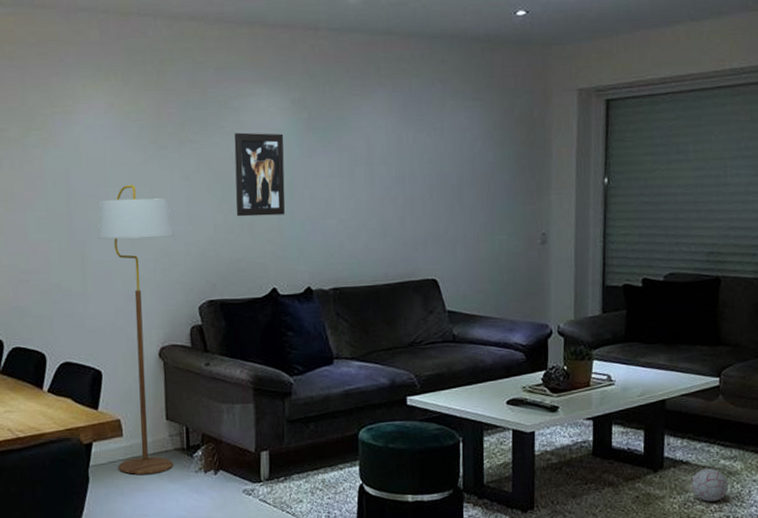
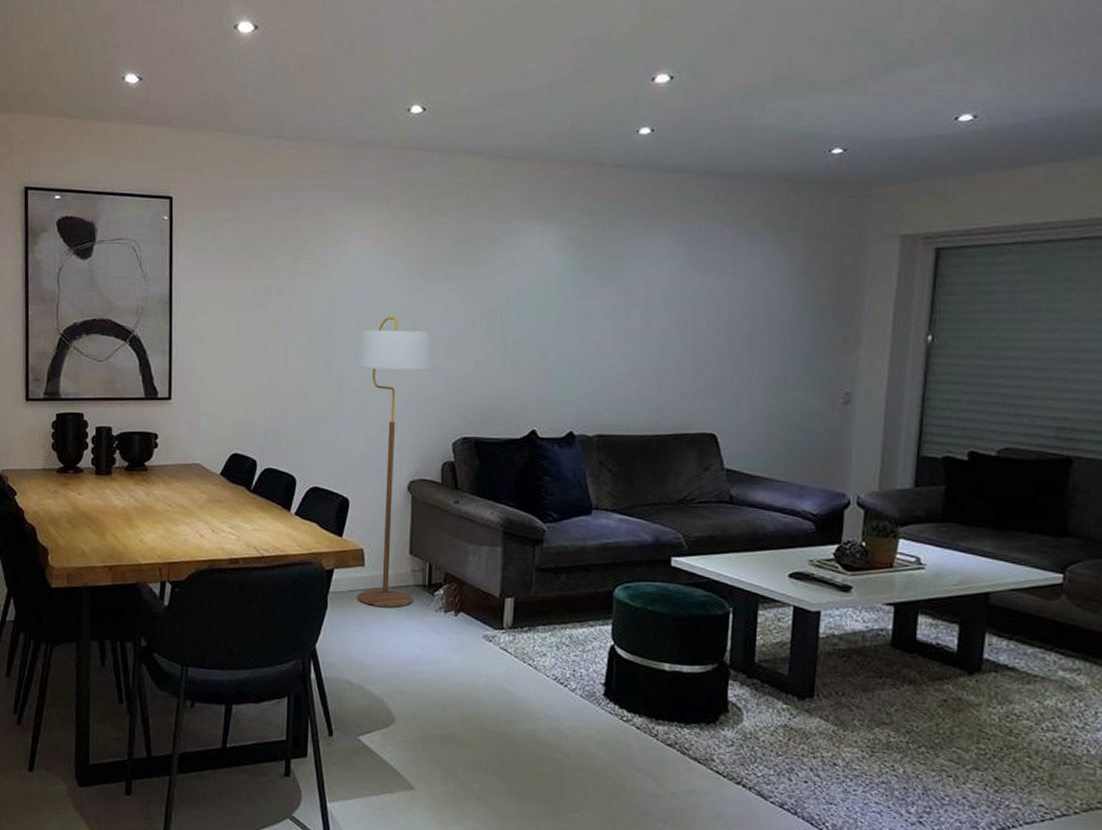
wall art: present [234,132,285,217] -> none [499,269,556,355]
decorative ball: present [691,468,728,502] -> none [1017,678,1068,718]

